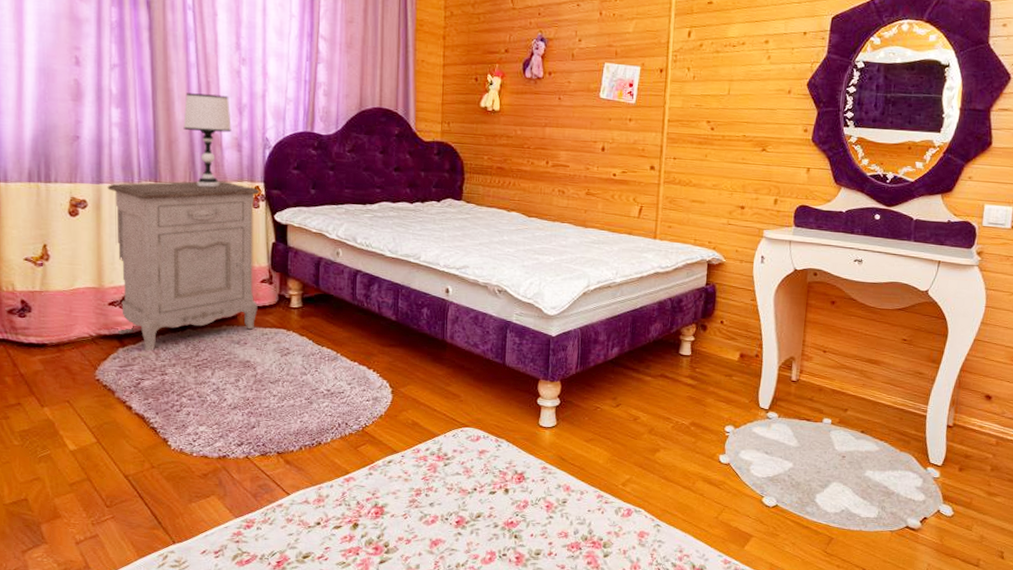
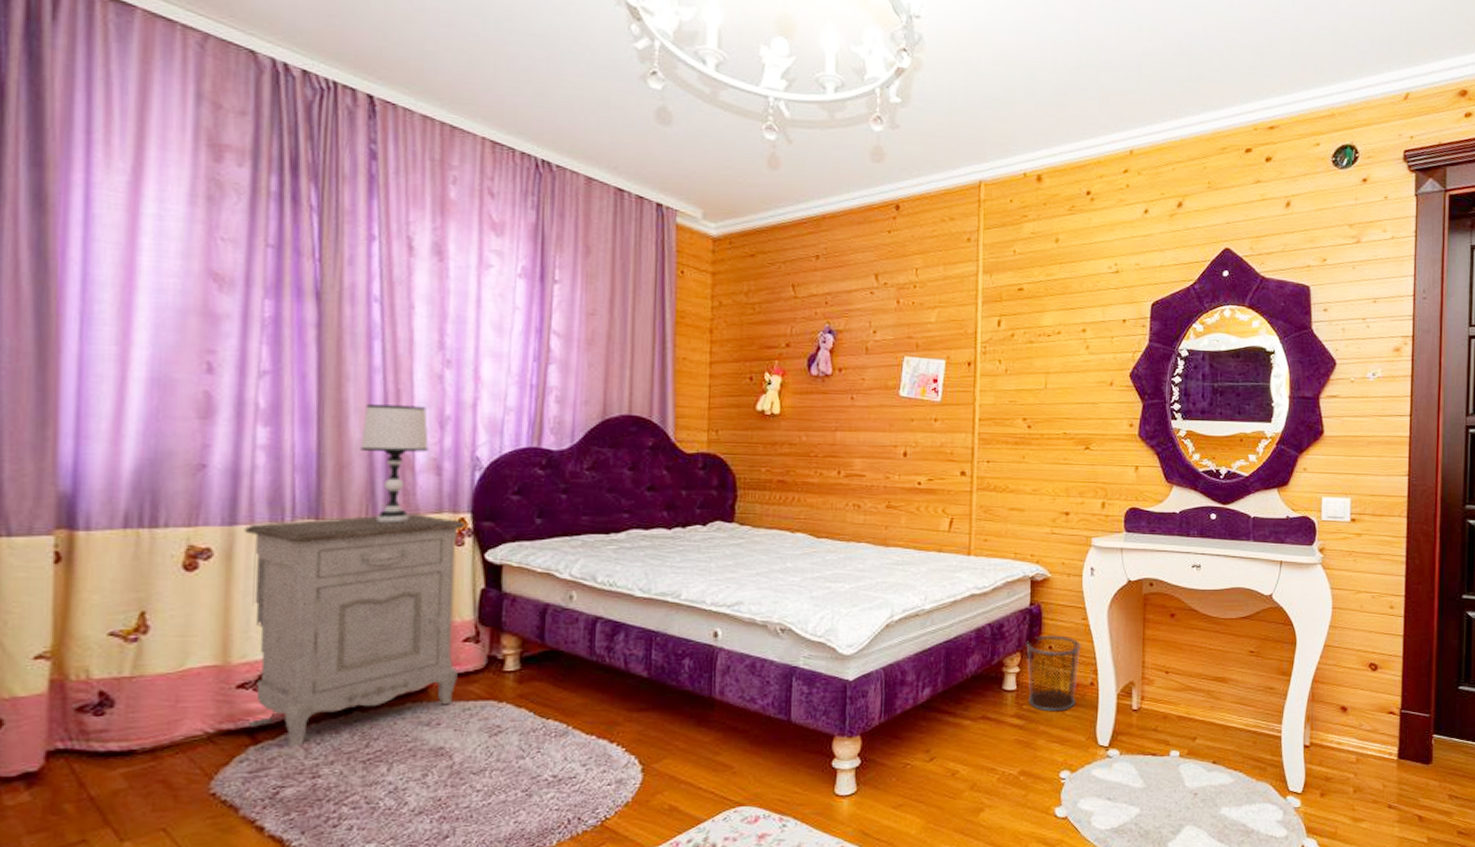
waste bin: none [701,311,750,377] -> present [1026,634,1082,712]

